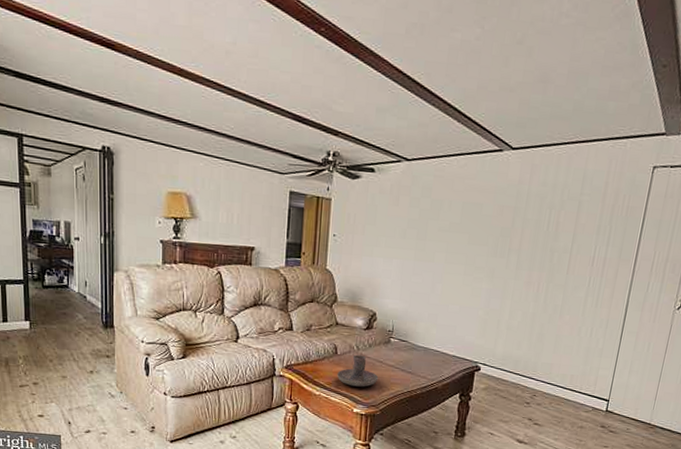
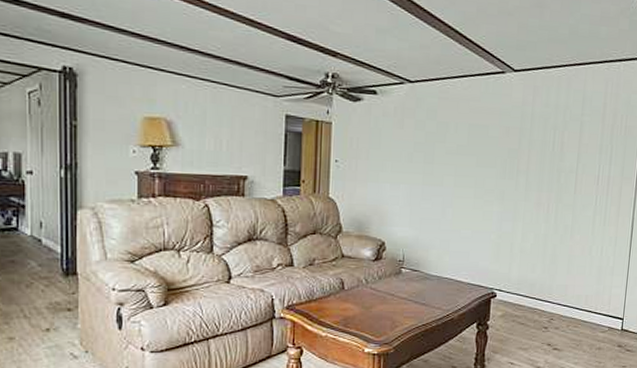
candle holder: present [337,354,379,387] -> none [345,288,391,324]

